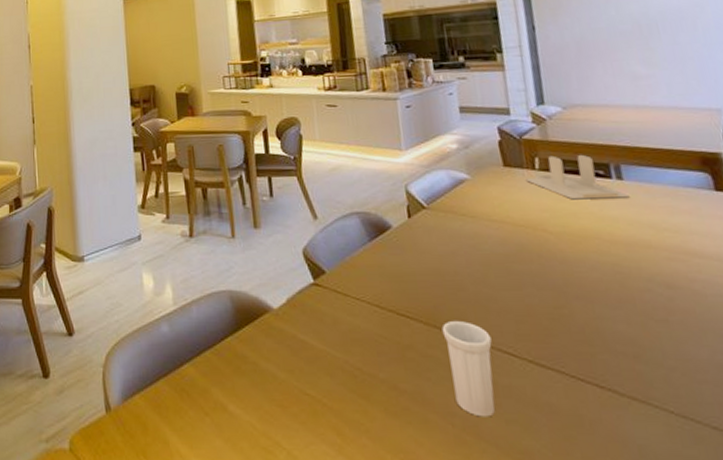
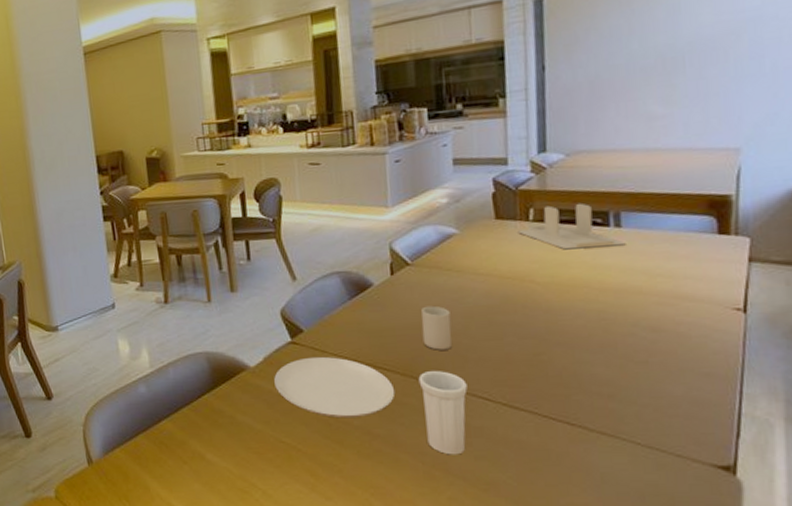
plate: none [297,300,420,370] -> present [274,356,395,419]
cup: none [440,251,473,299] -> present [421,305,452,350]

